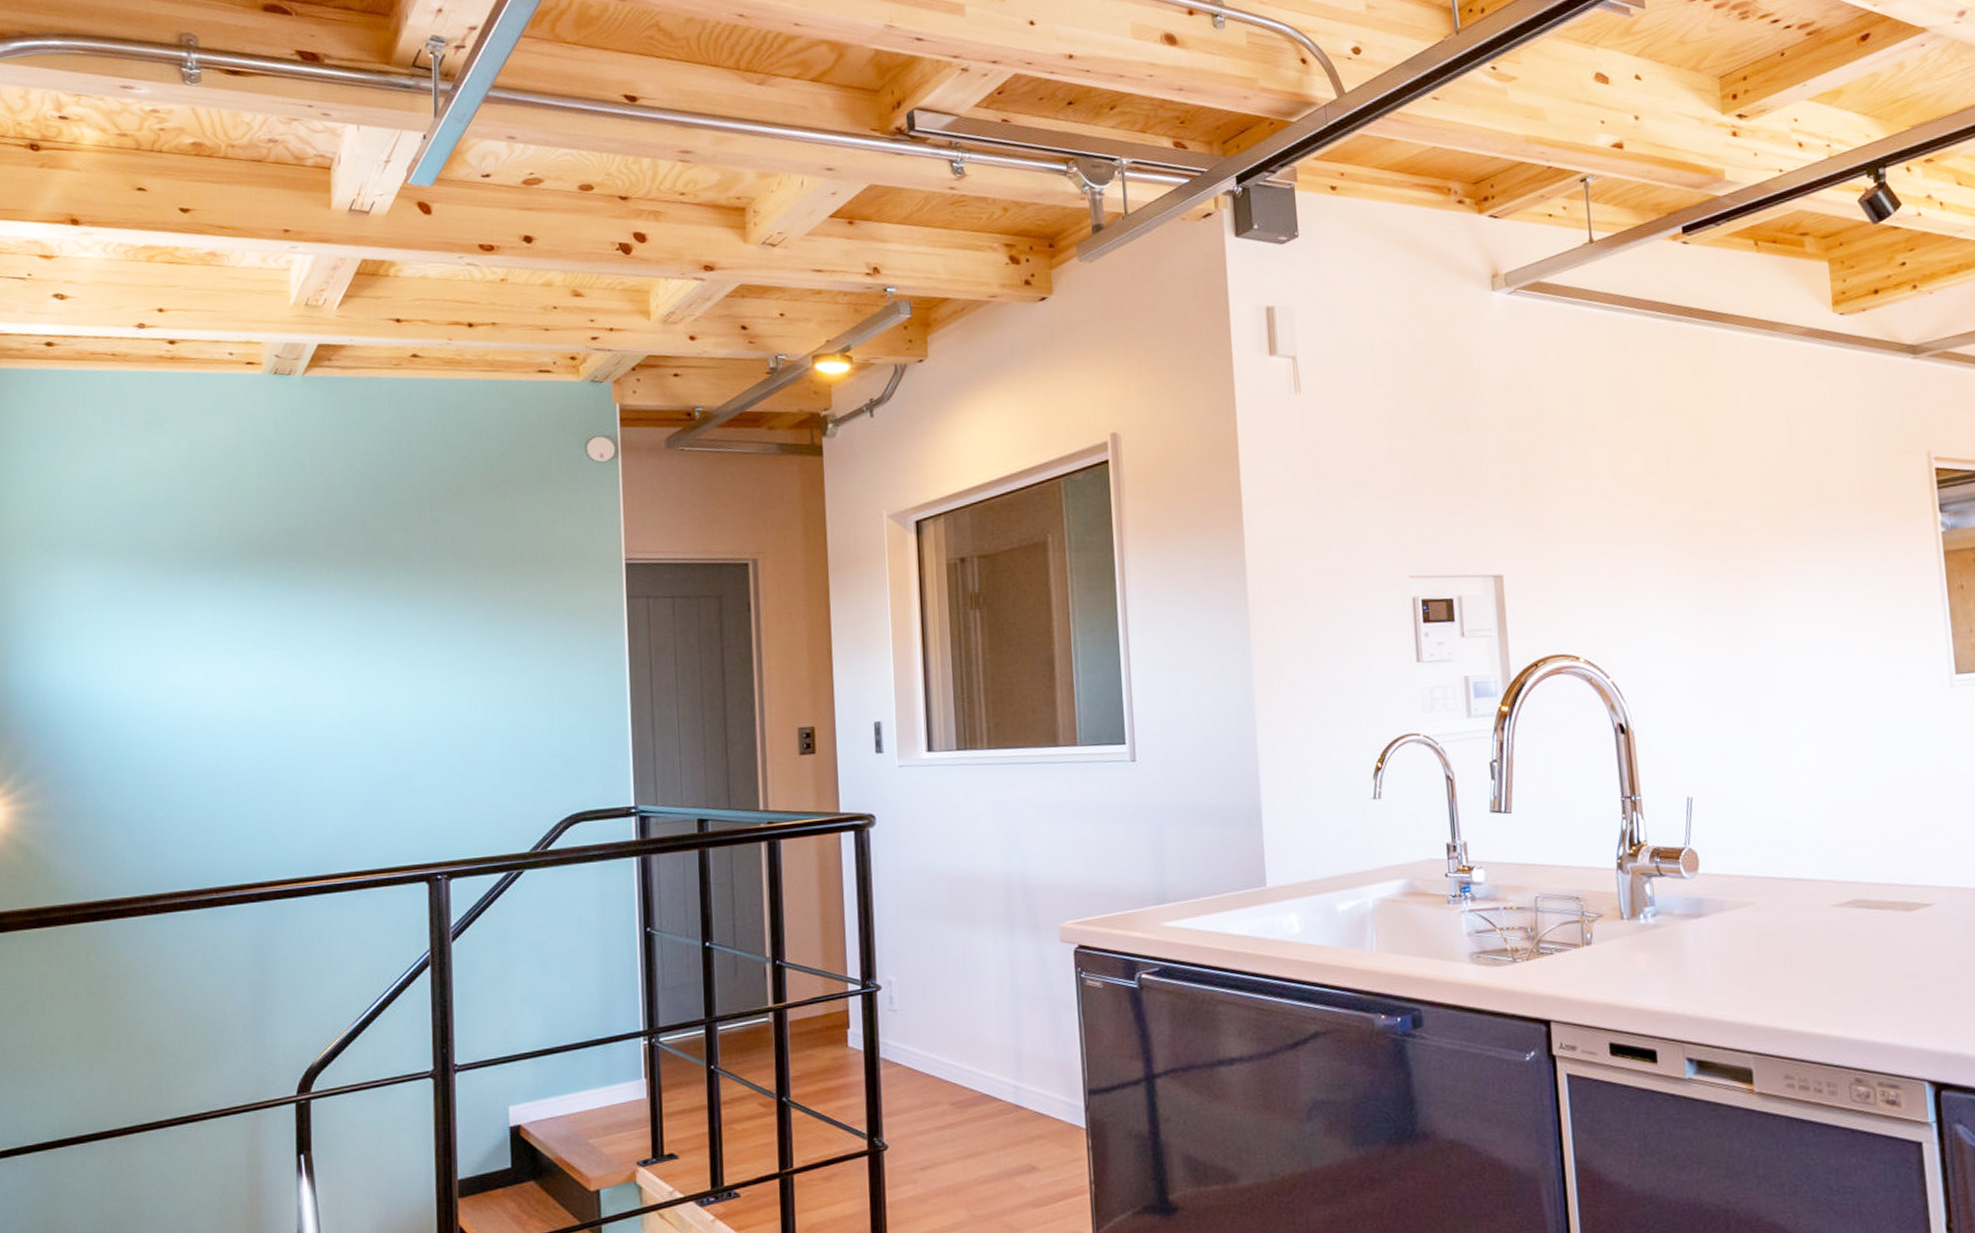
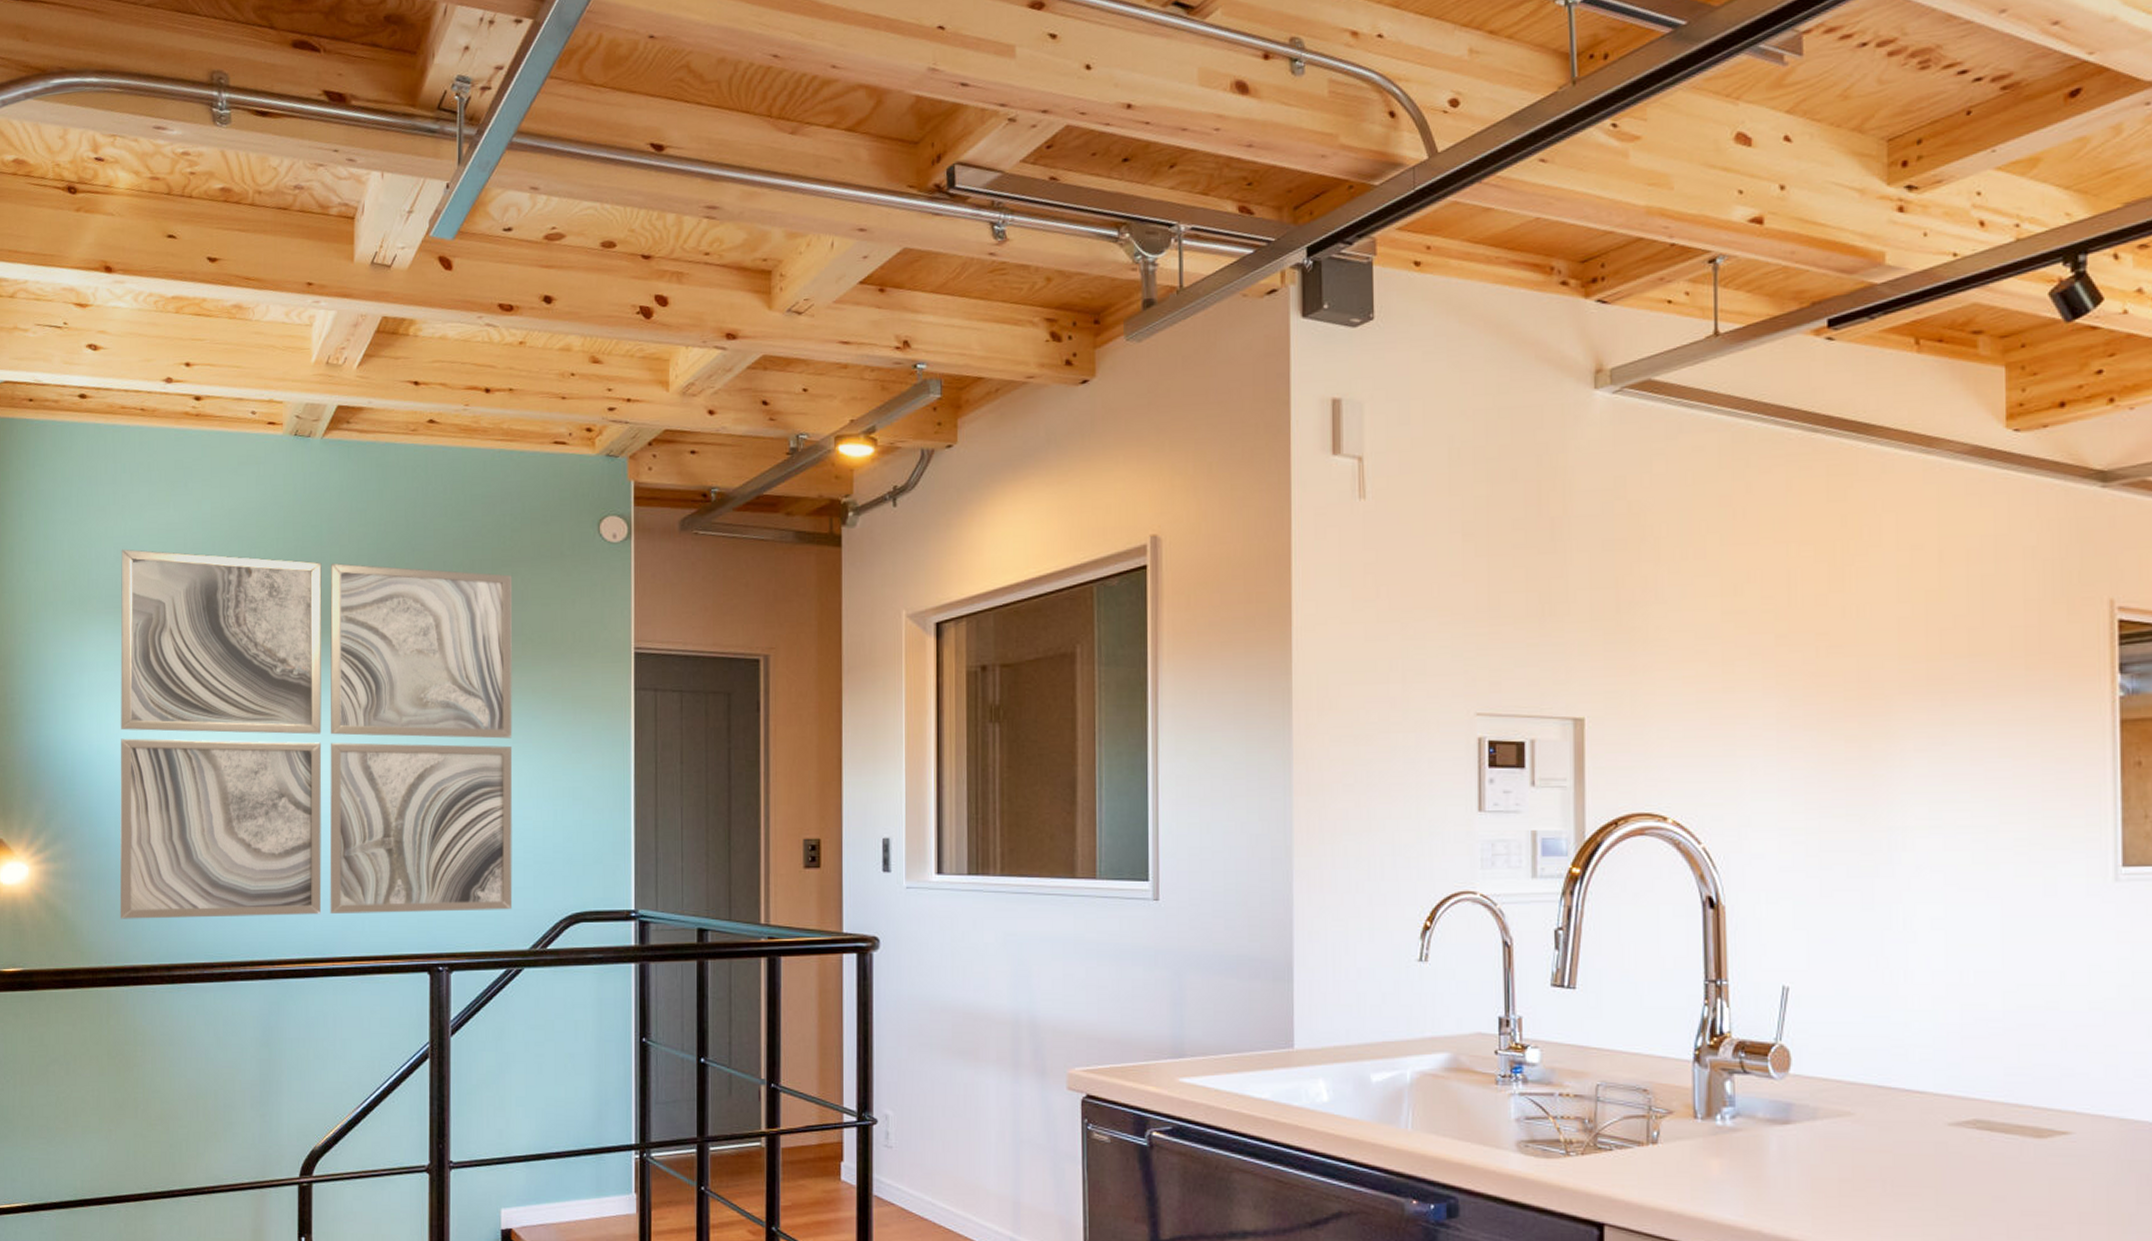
wall art: none [93,490,511,854] -> present [120,549,513,919]

